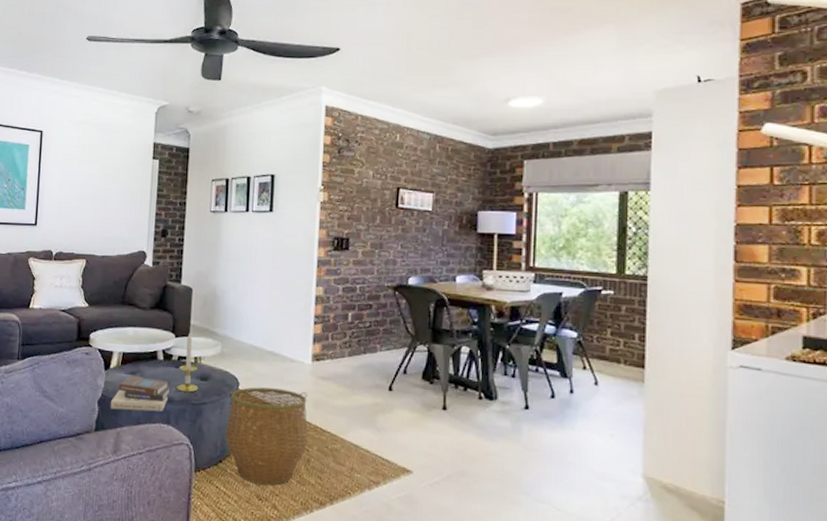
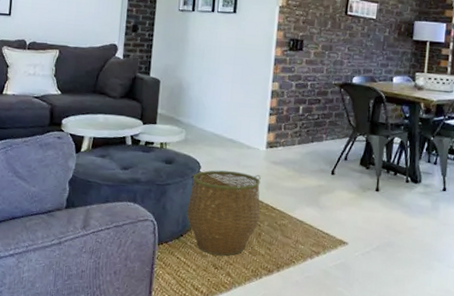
books: present [110,376,171,412] -> none [80,159,138,192]
candle: present [177,333,199,393] -> none [143,121,164,175]

